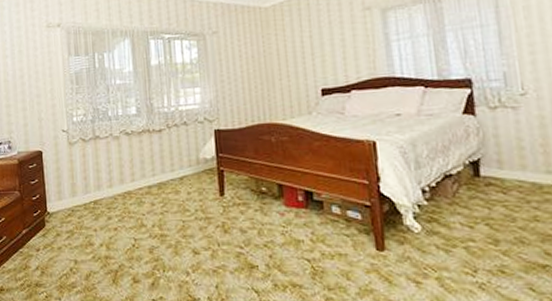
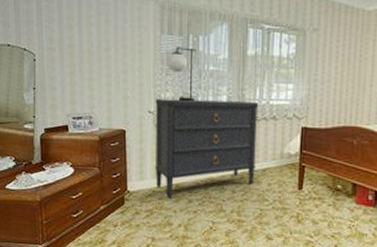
dresser: none [67,110,173,217] -> present [155,98,259,198]
lamp: none [75,65,105,117] -> present [166,47,196,101]

